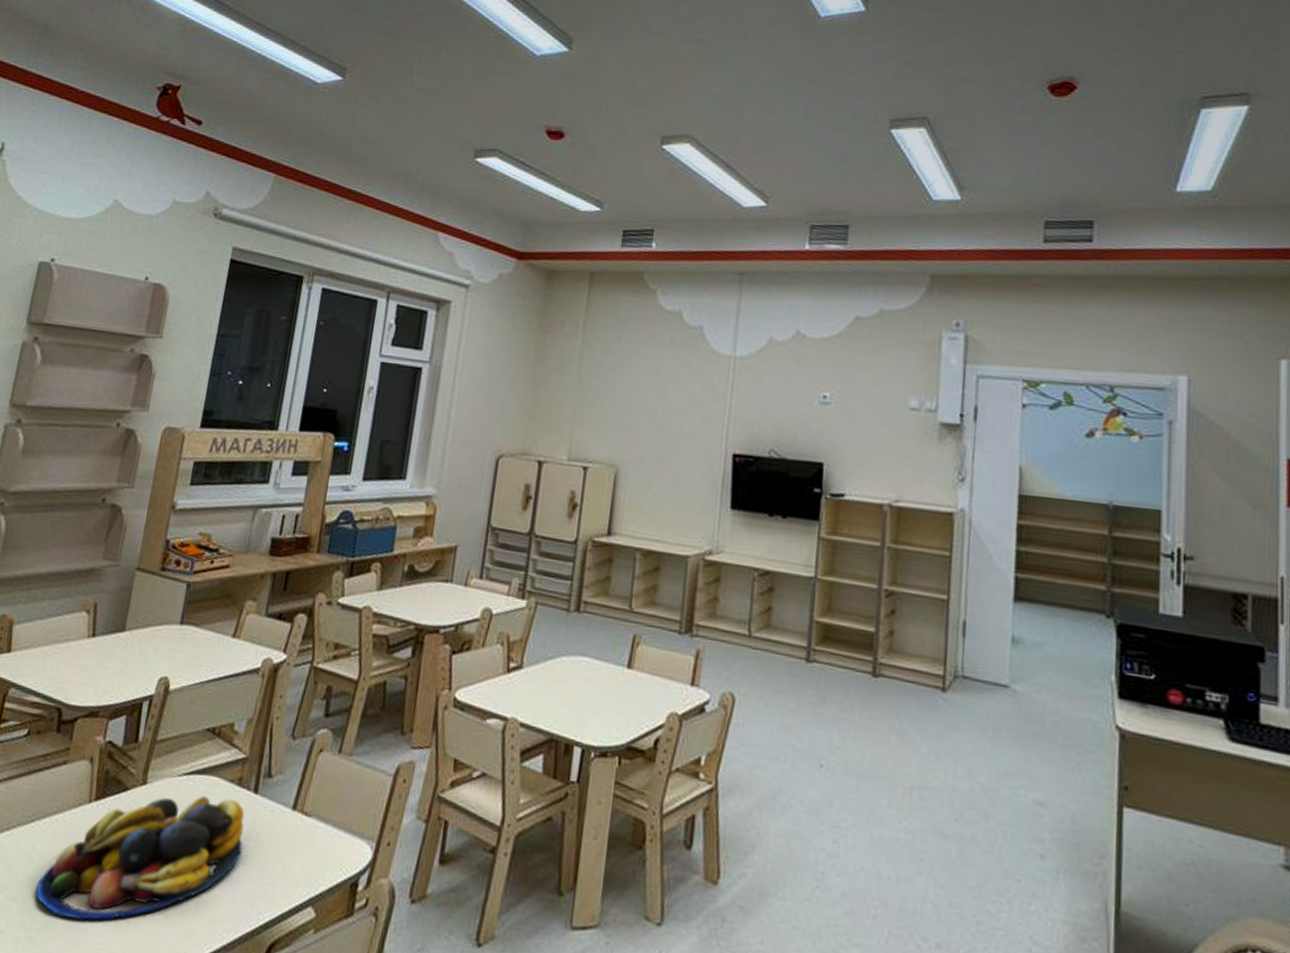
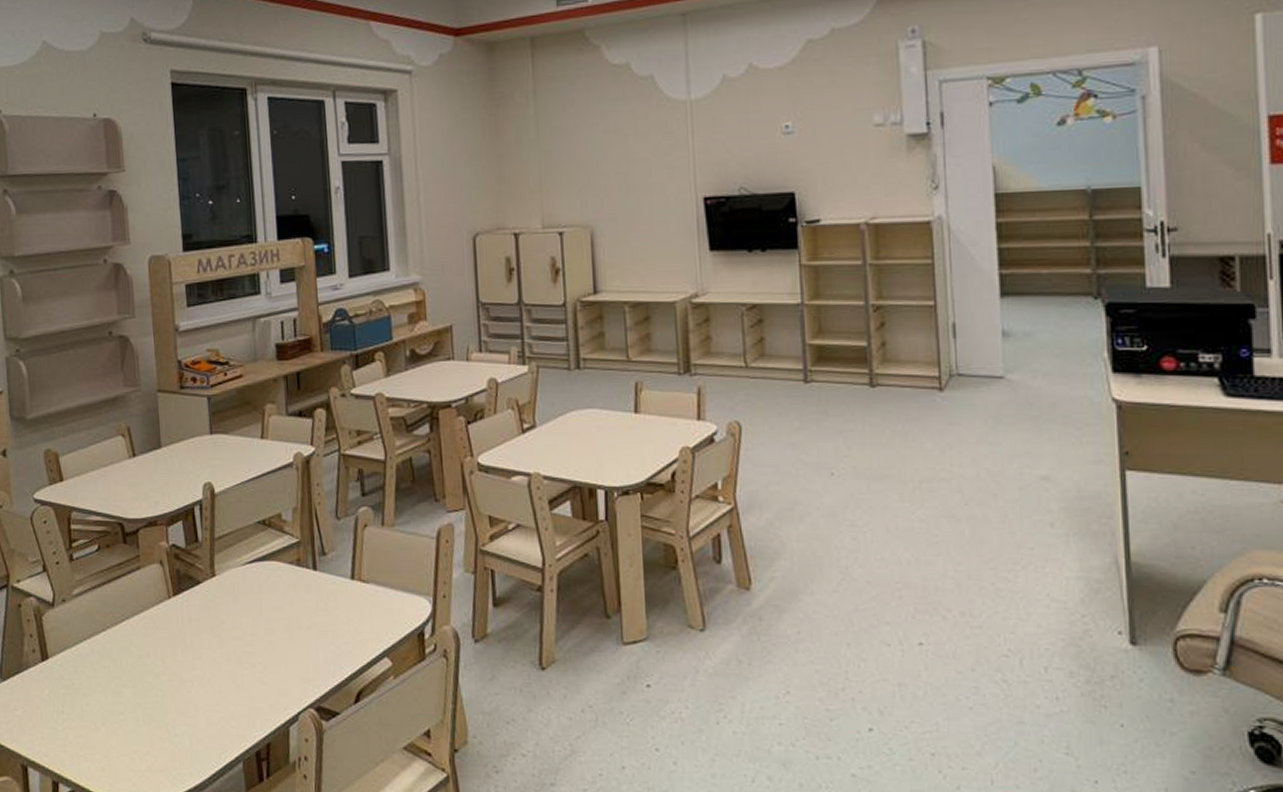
fruit bowl: present [36,796,245,921] -> none [142,578,315,695]

